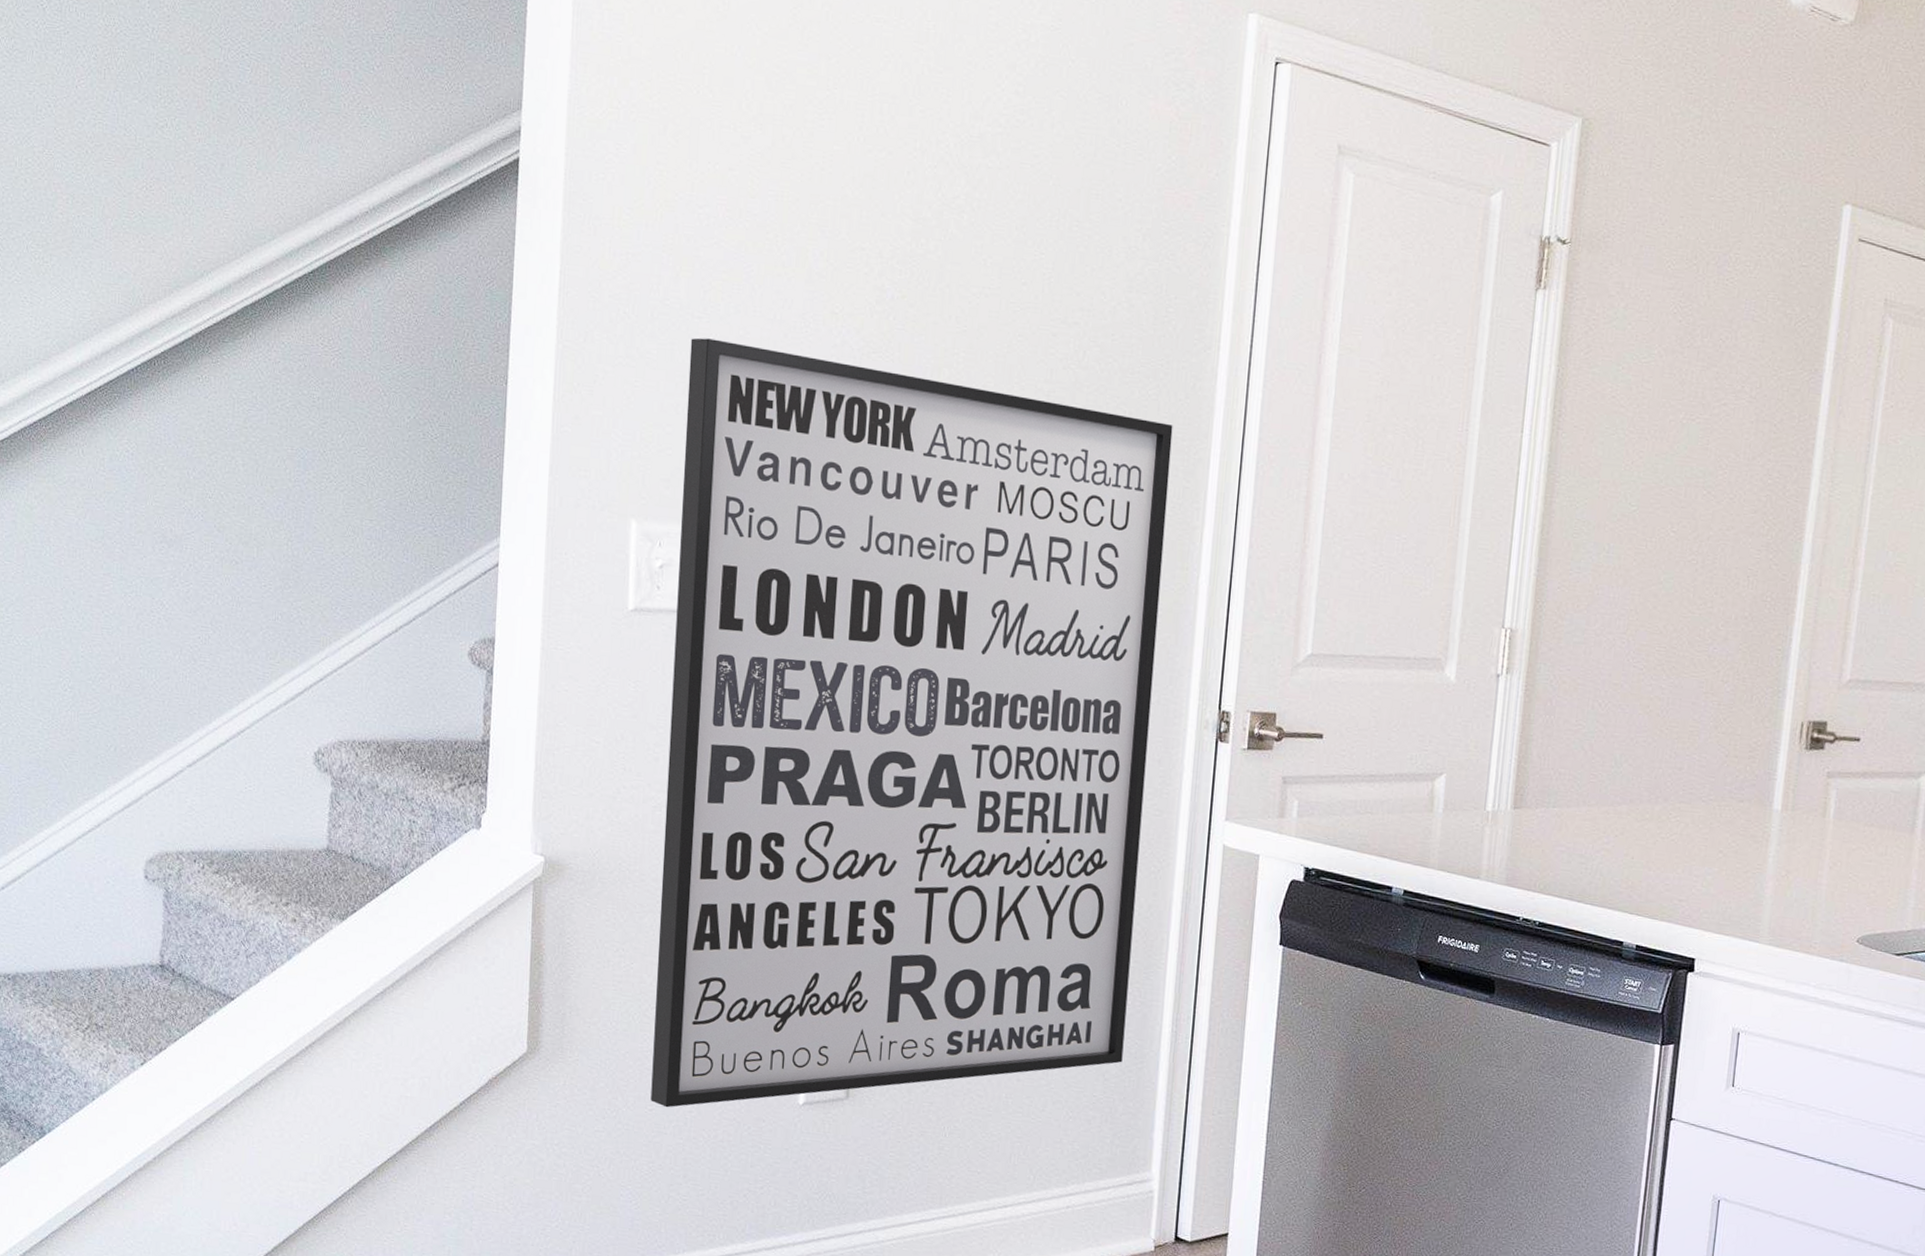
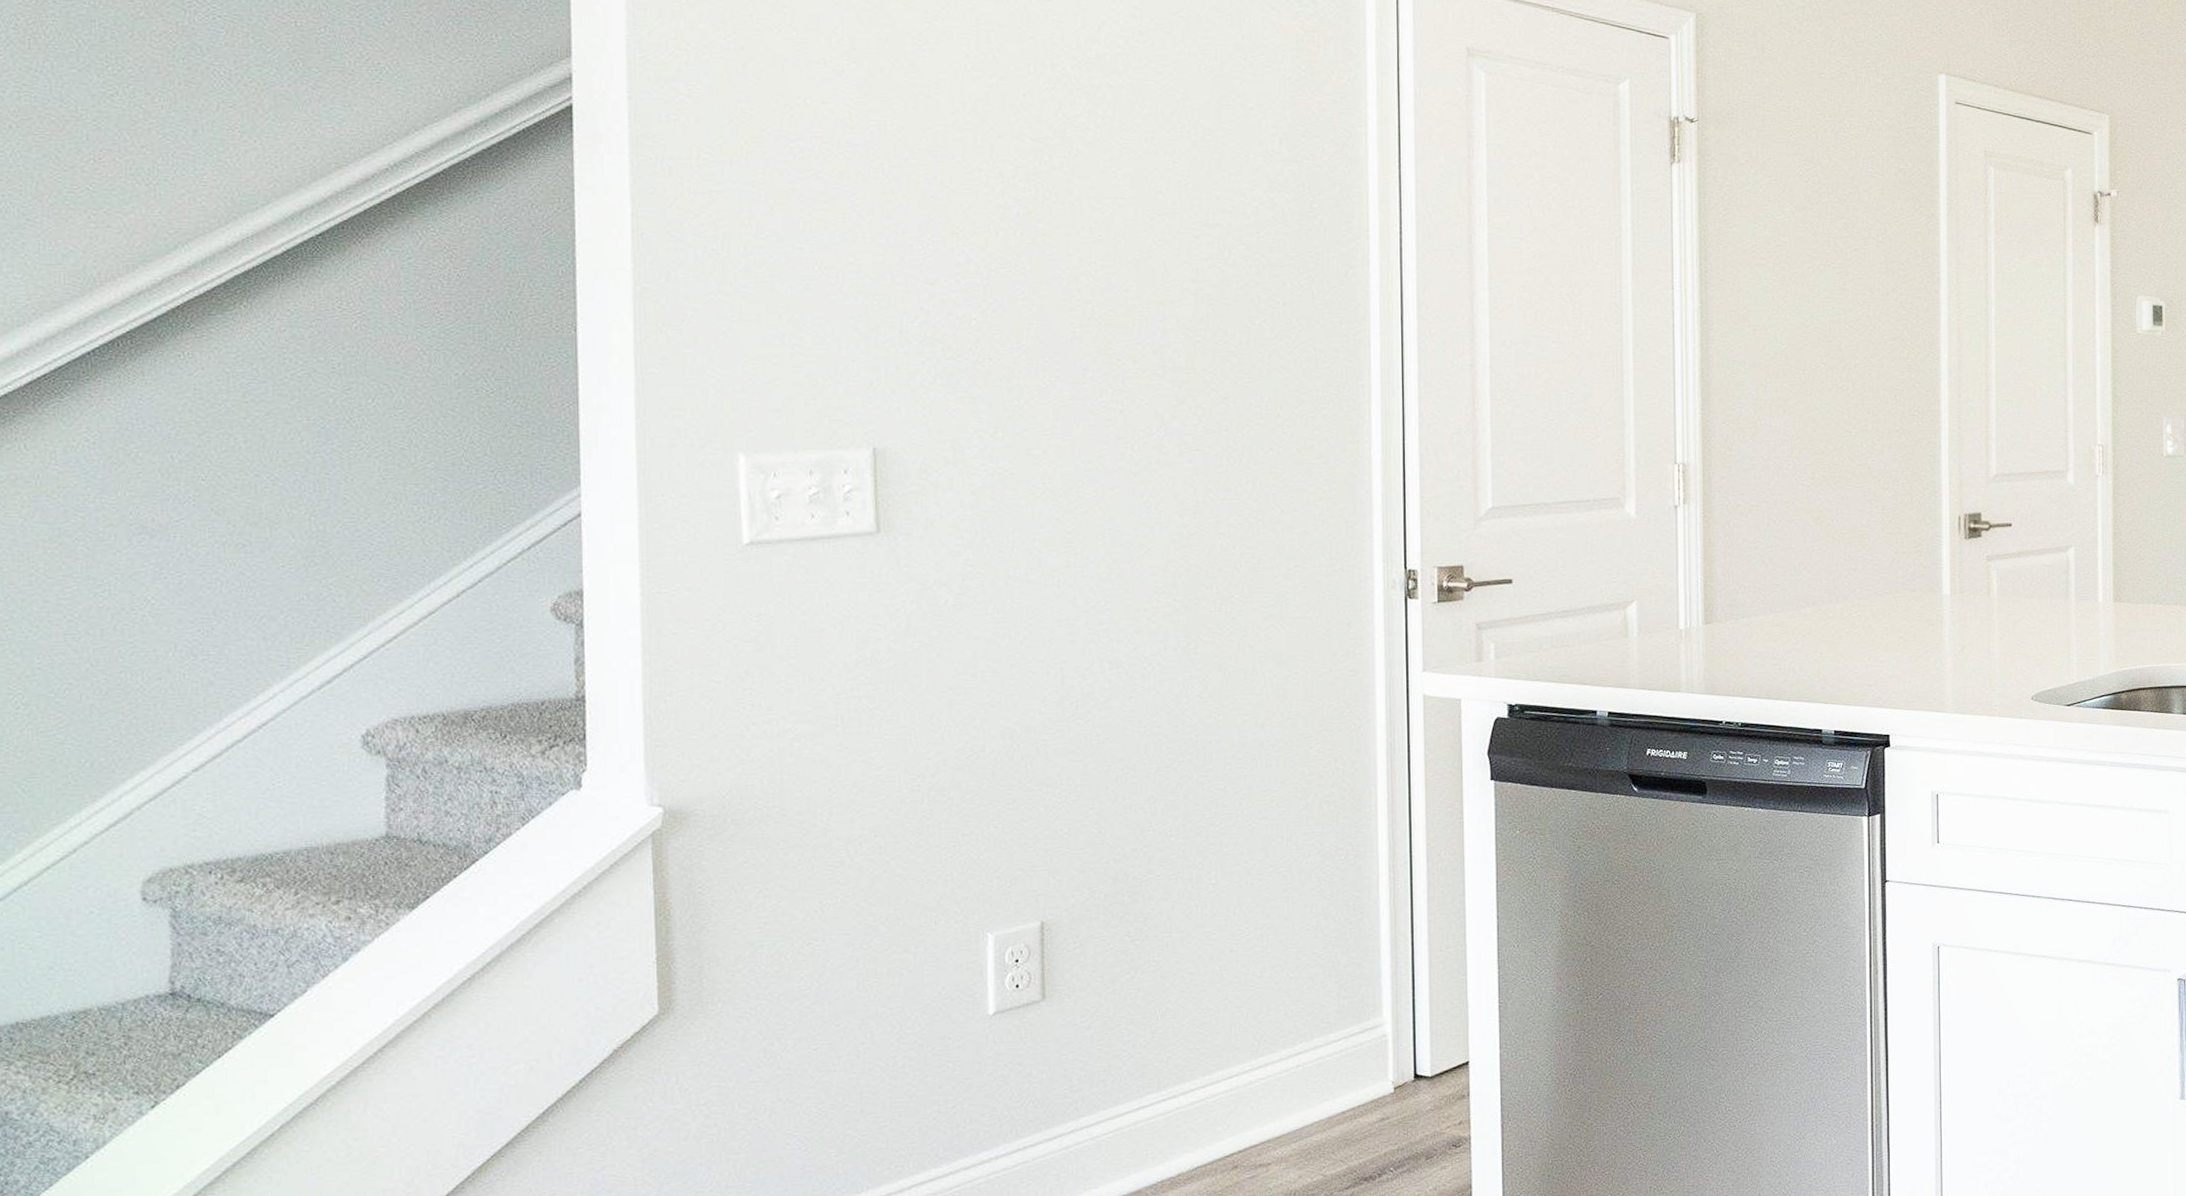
wall art: present [650,337,1173,1108] -> none [793,268,1341,1044]

